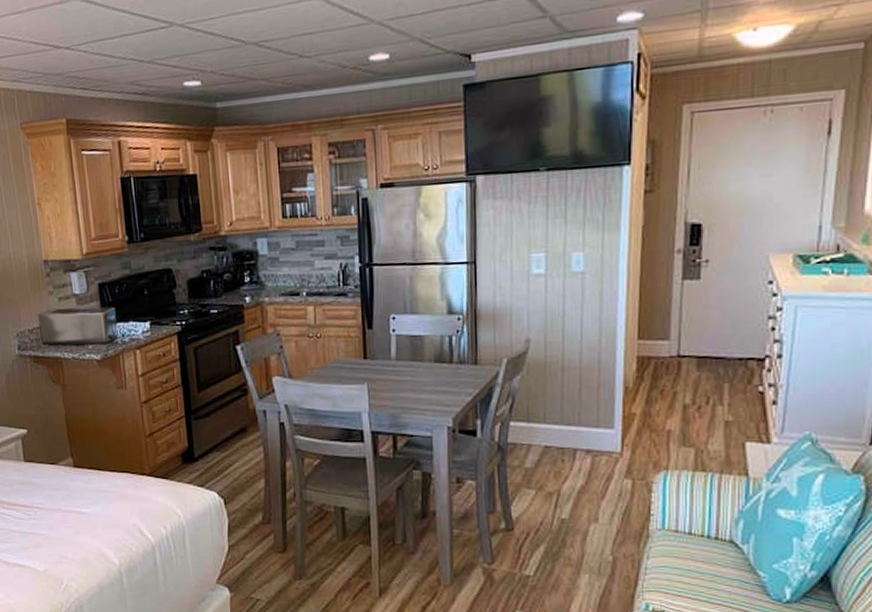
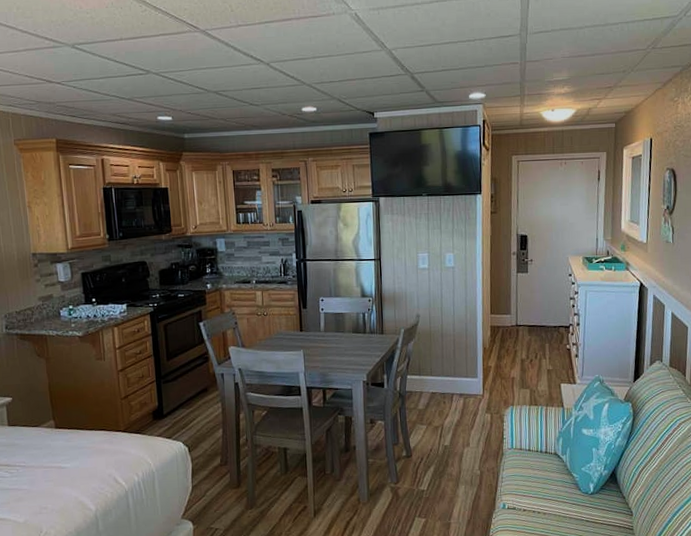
toaster: present [37,306,119,346] -> none [25,292,99,325]

